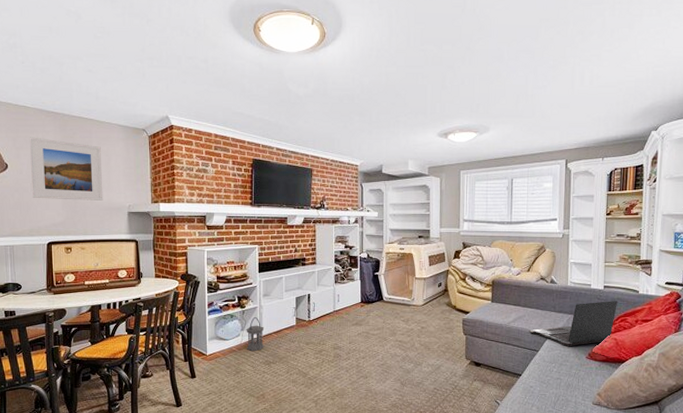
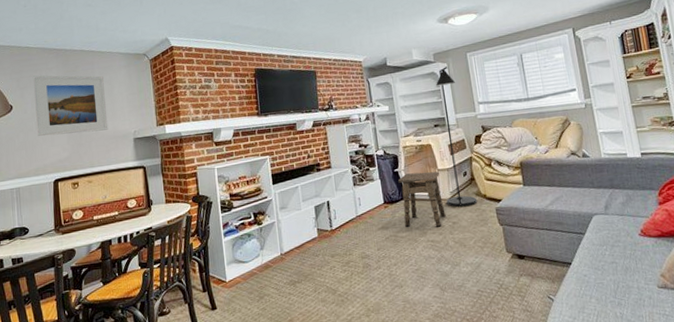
lantern: present [246,317,265,351] -> none [265,233,287,271]
side table: none [376,278,417,330] -> present [398,171,446,227]
floor lamp: none [419,181,447,314] -> present [436,66,478,207]
laptop: present [528,301,617,347] -> none [569,168,661,225]

